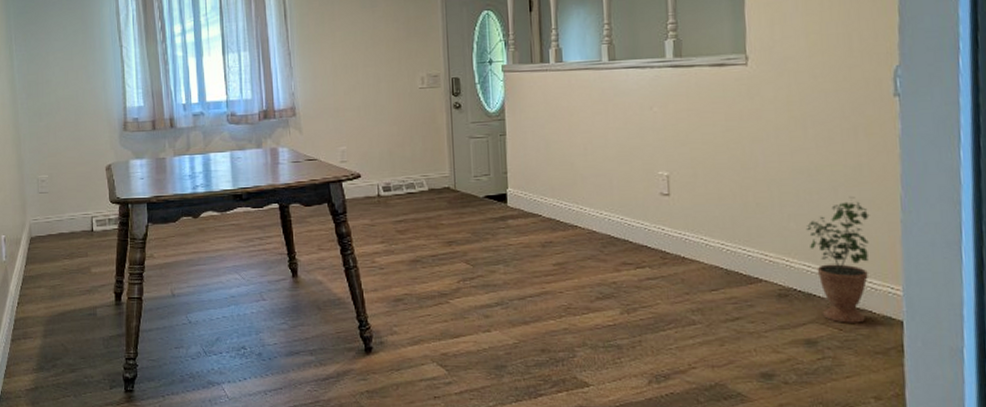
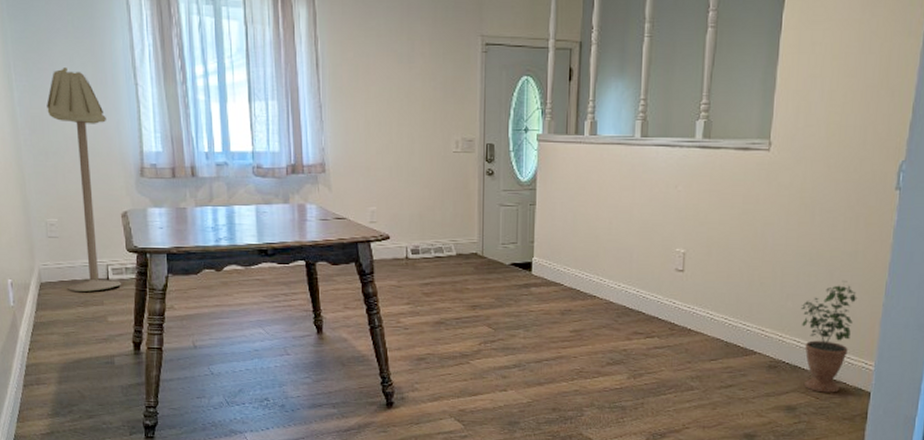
floor lamp: none [42,36,105,244] -> present [47,68,122,292]

